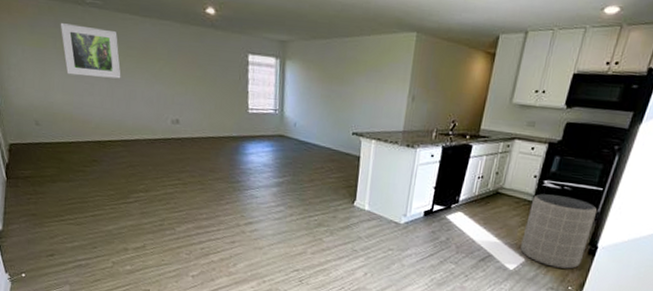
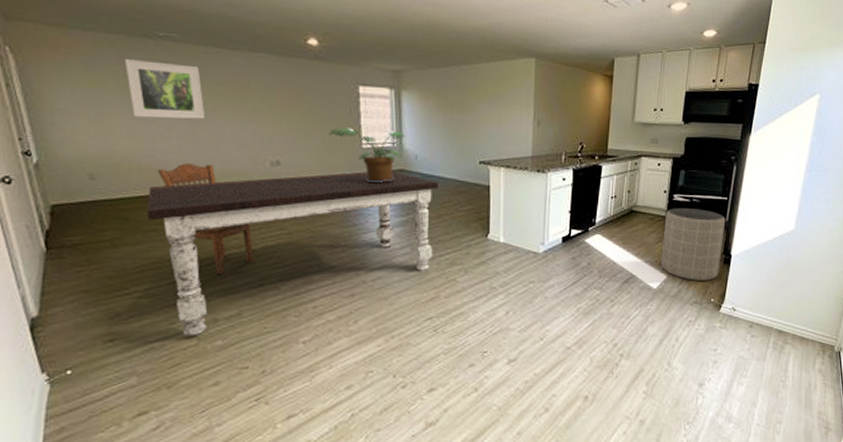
dining table: none [77,134,313,260] -> present [147,171,438,336]
dining chair: none [85,116,156,213] -> present [158,163,254,275]
potted plant: none [220,92,287,146] -> present [329,127,405,182]

